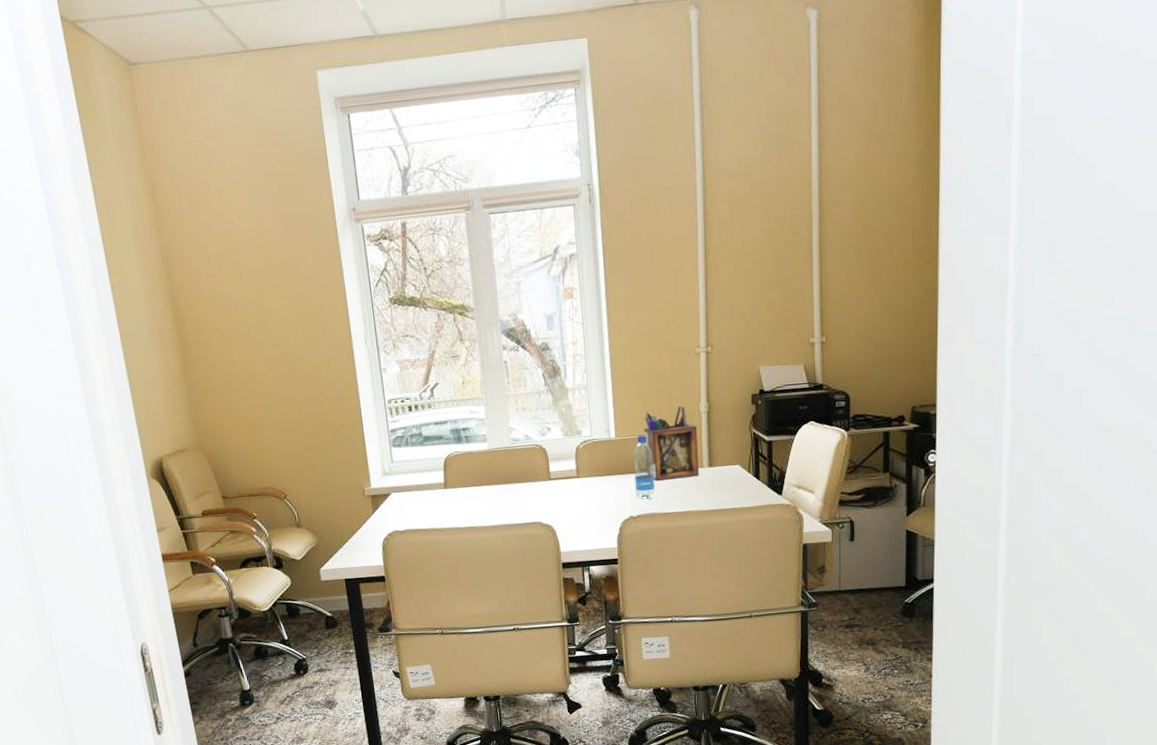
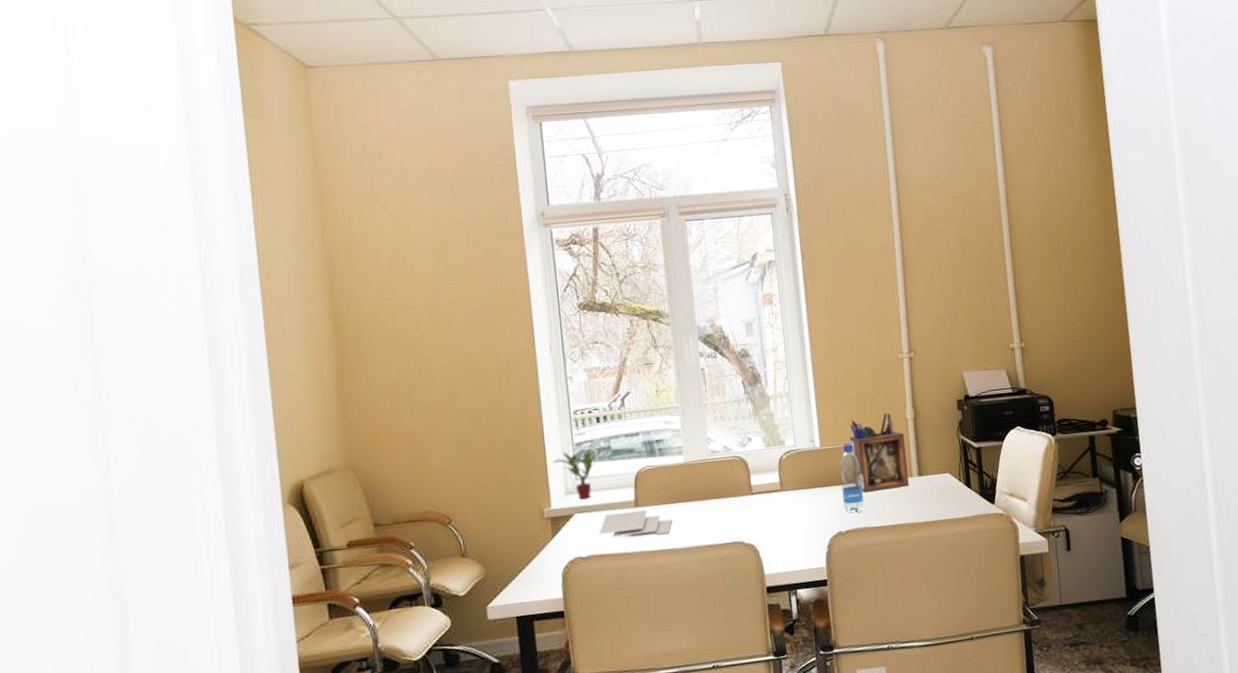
potted plant: none [371,431,420,481] -> present [553,445,609,500]
papers: none [413,491,478,516] -> present [599,509,673,538]

